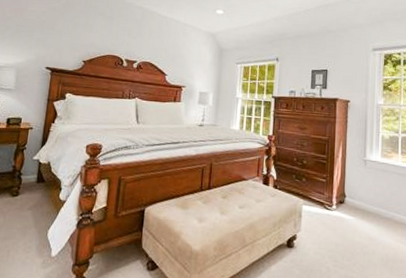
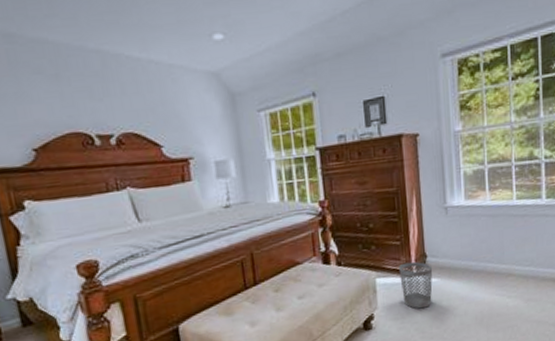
wastebasket: none [322,197,350,240] -> present [399,261,433,309]

